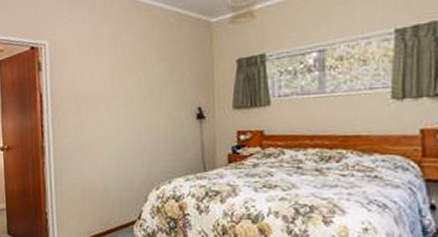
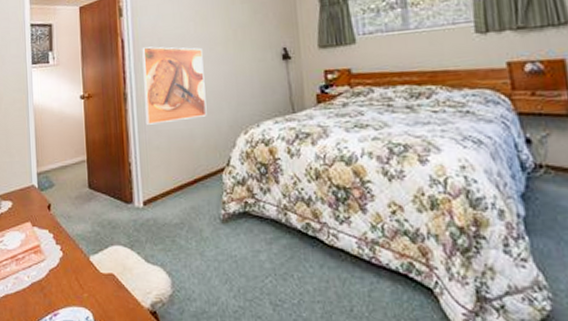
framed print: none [60,102,121,177] -> present [142,46,207,125]

